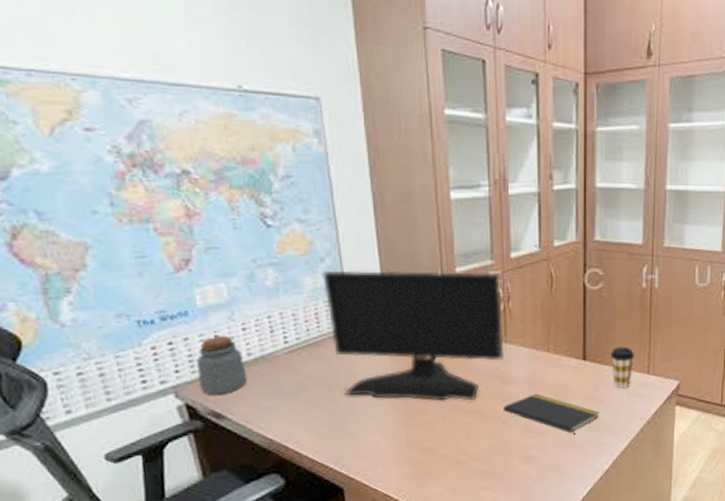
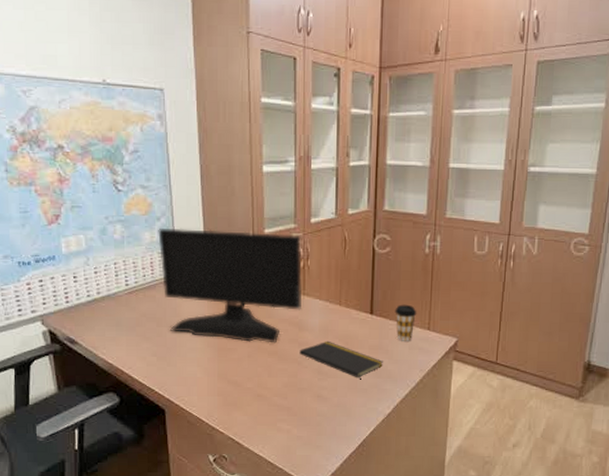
jar: present [196,336,248,396] -> none [58,277,96,325]

